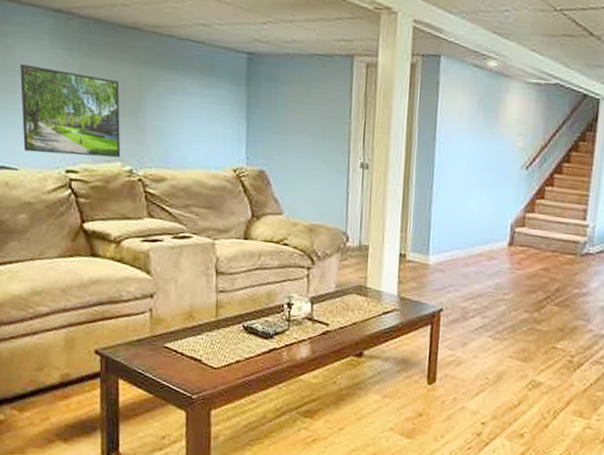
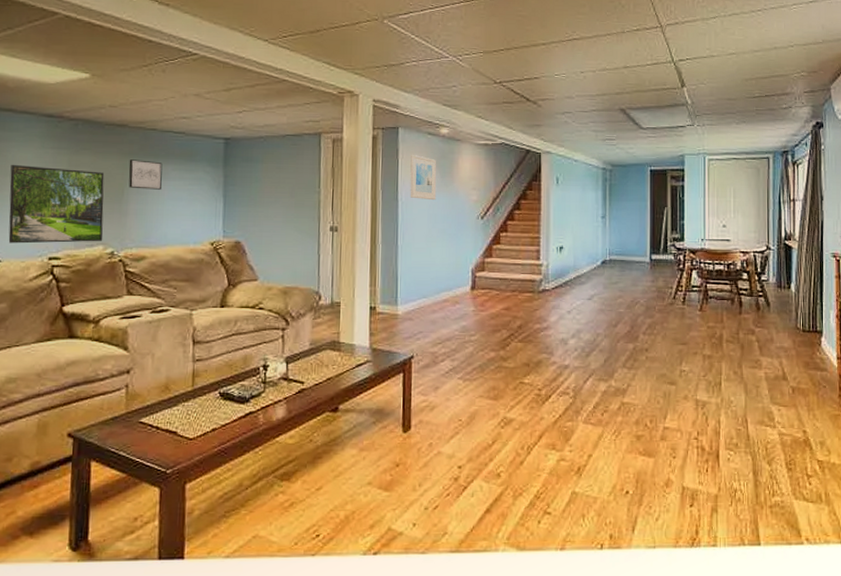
wall art: none [145,68,181,106] -> present [128,159,163,190]
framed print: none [449,89,481,144] -> present [410,155,437,201]

